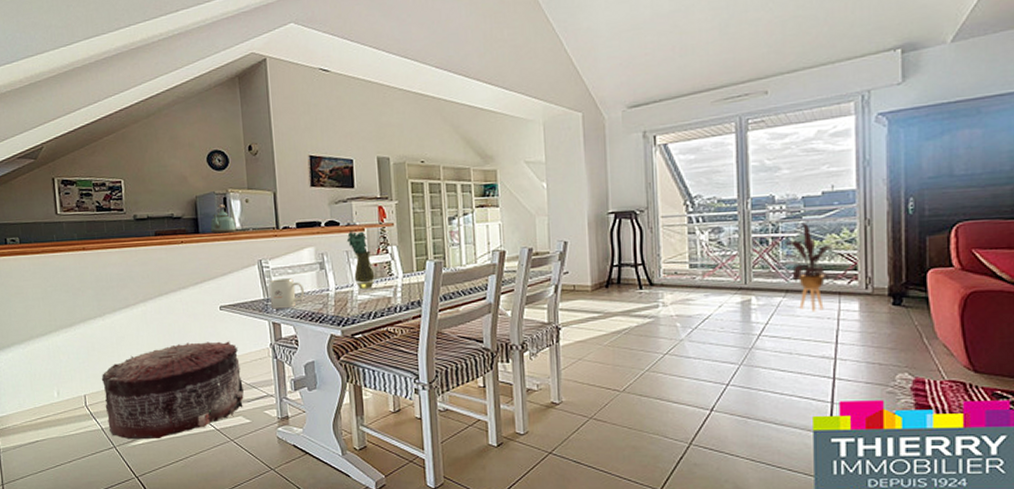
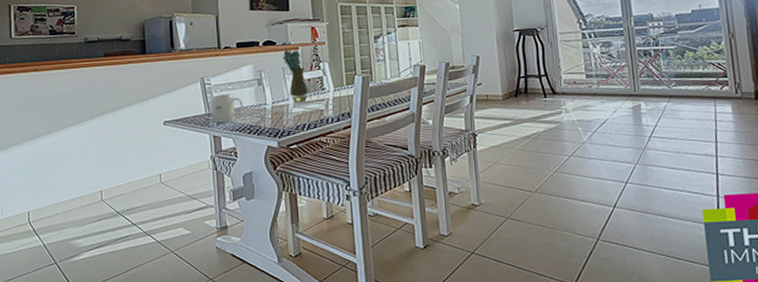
pouf: present [101,341,244,440] -> none [46,154,185,255]
kettle: present [210,204,236,234] -> none [156,27,181,54]
house plant: present [774,223,838,312] -> none [657,37,709,115]

